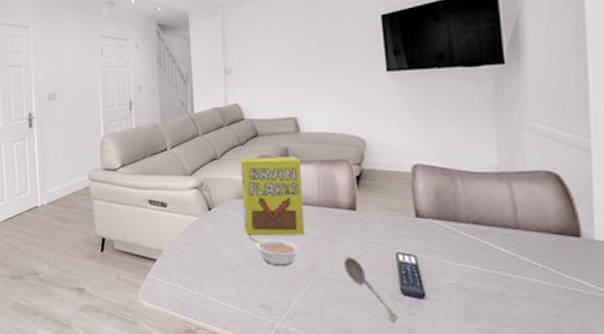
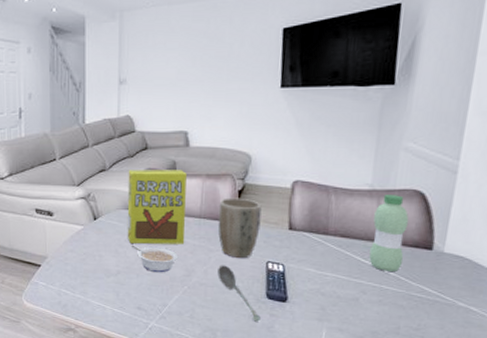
plant pot: none [337,184,385,249] -> present [218,197,262,258]
water bottle: none [507,177,550,264] -> present [369,195,409,273]

